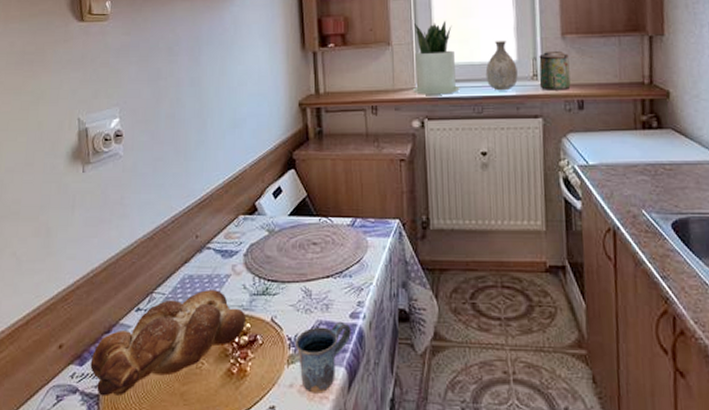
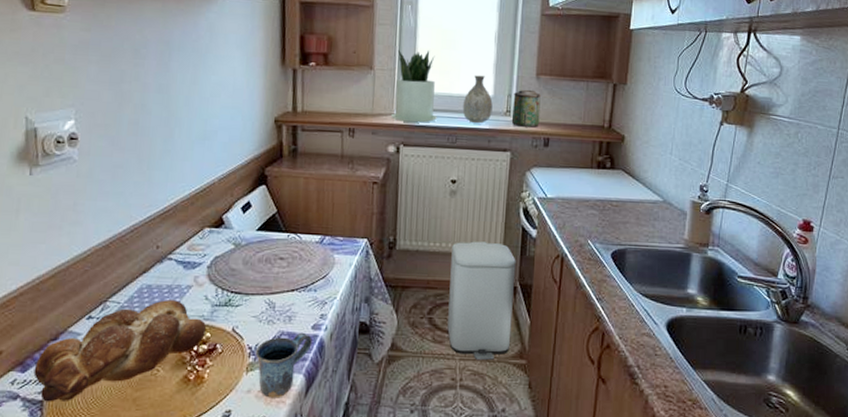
pedal bin: none [489,217,566,351] -> present [447,241,516,361]

